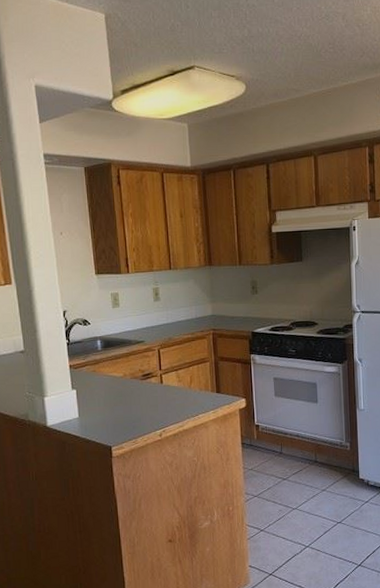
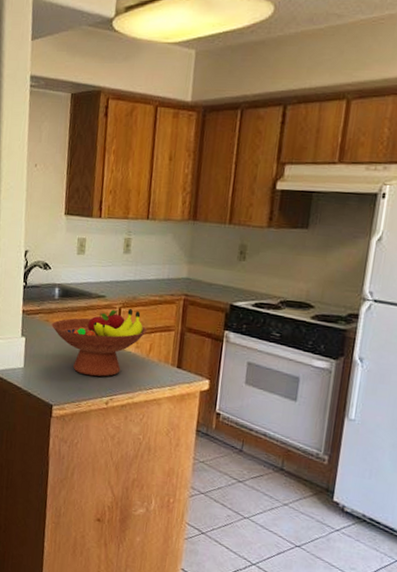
fruit bowl: none [99,349,185,414] -> present [51,309,147,377]

